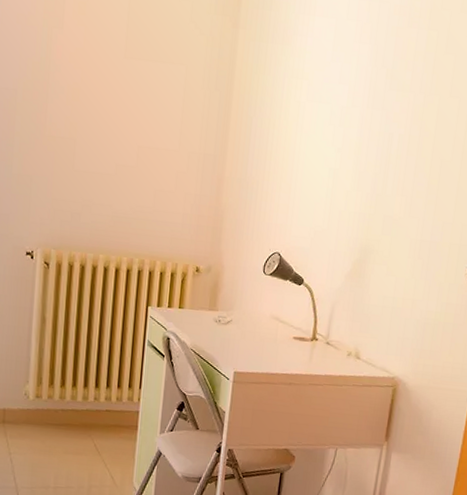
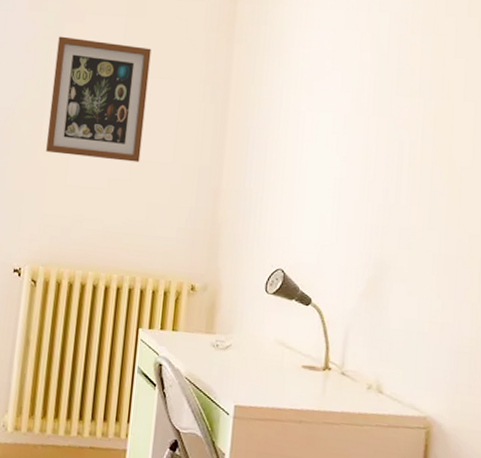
wall art: none [51,11,156,149] -> present [46,36,152,163]

